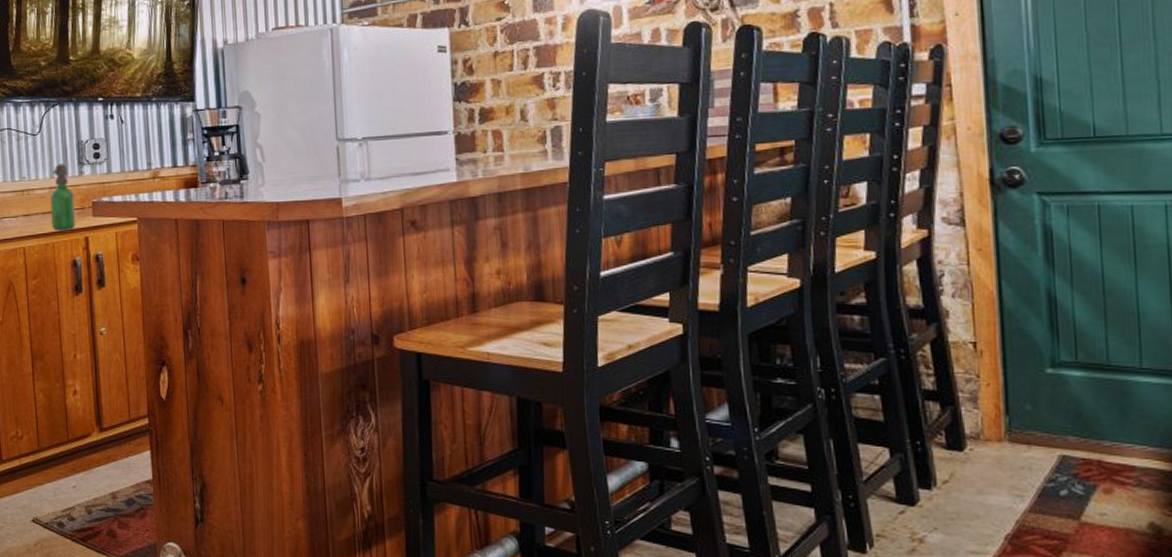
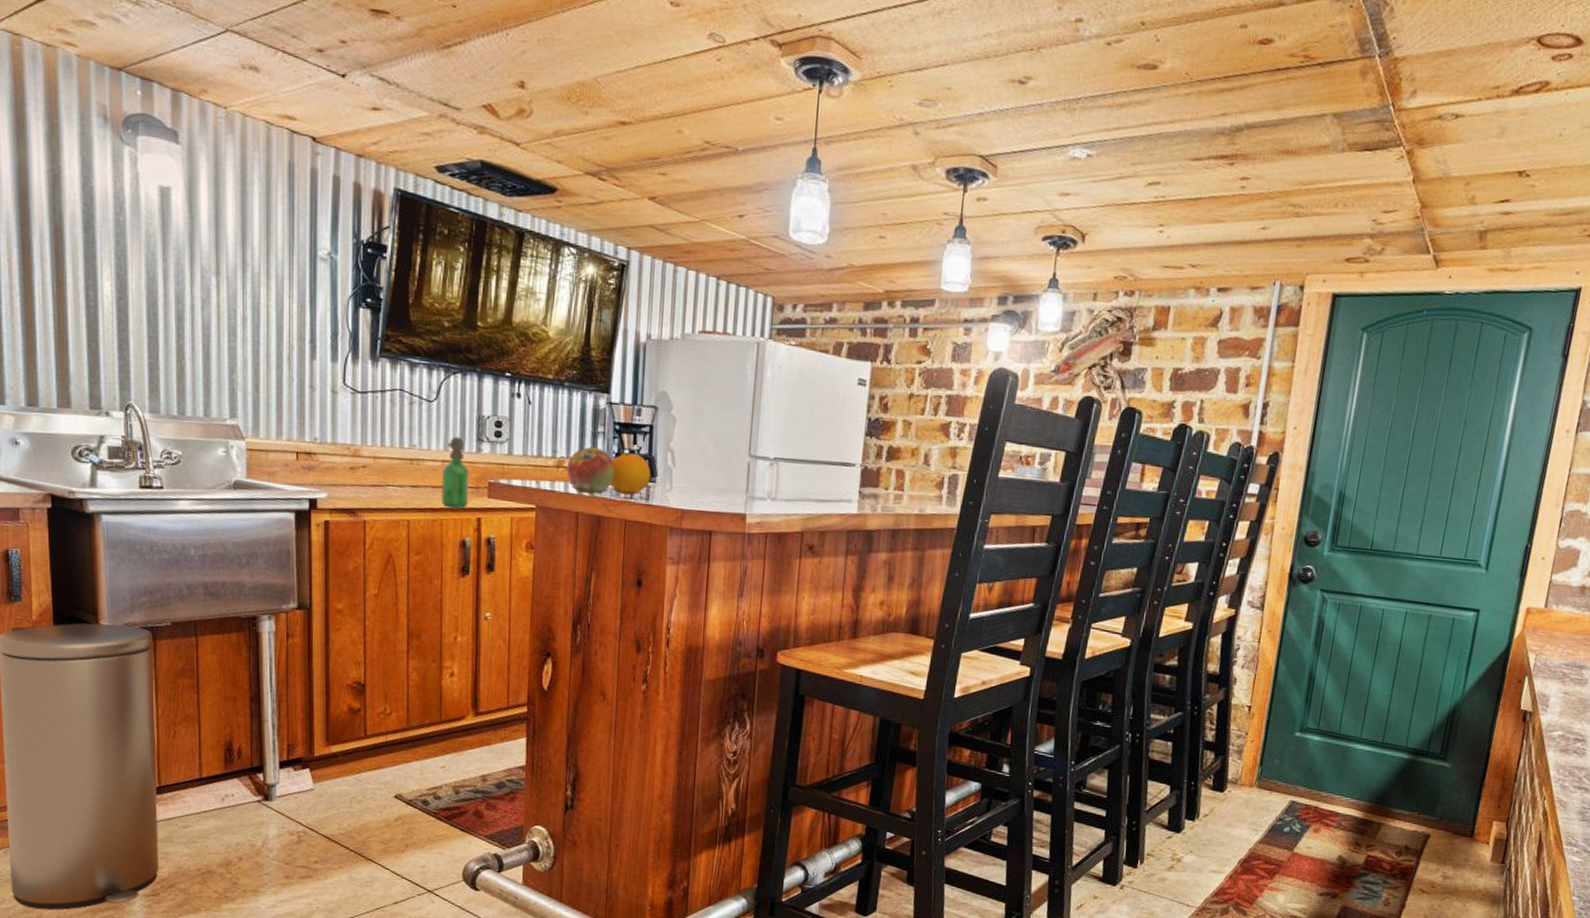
fruit: none [161,153,207,201] -> present [566,446,614,495]
fruit: none [203,154,243,196] -> present [610,452,651,496]

